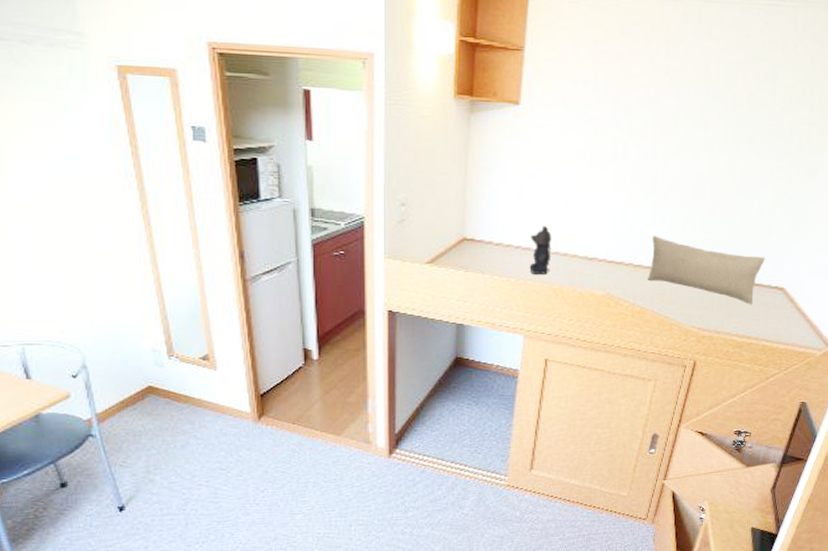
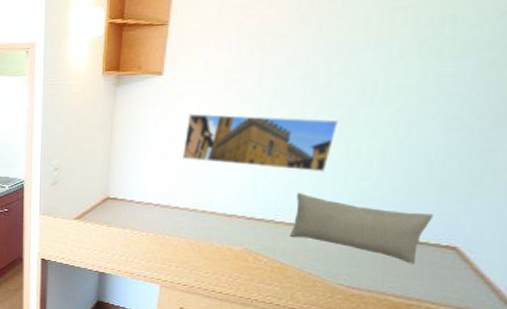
bear: present [529,226,552,274] -> none [167,185,190,230]
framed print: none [542,149,686,216] -> present [182,113,339,172]

